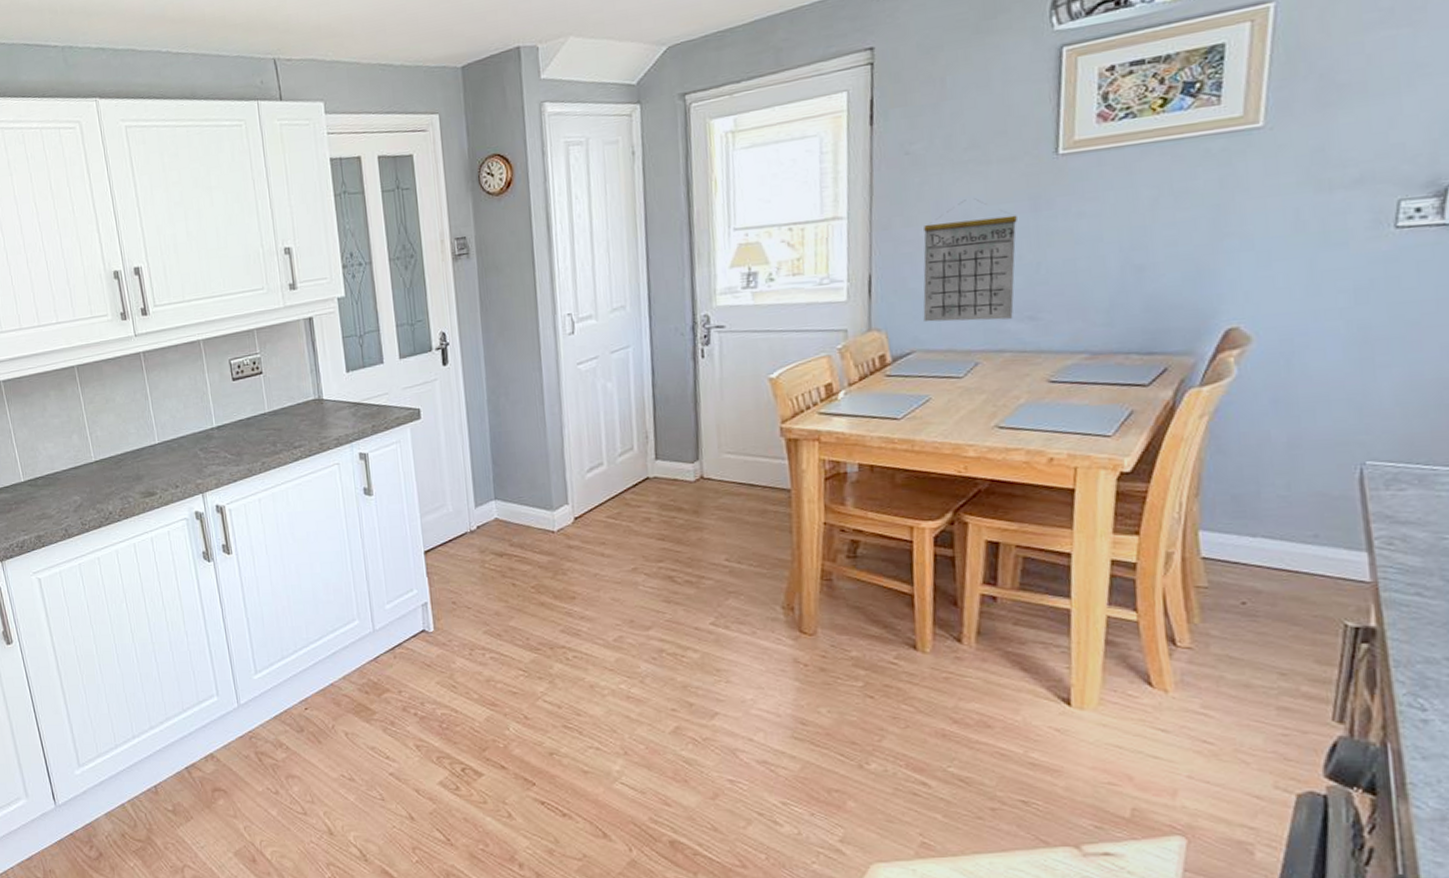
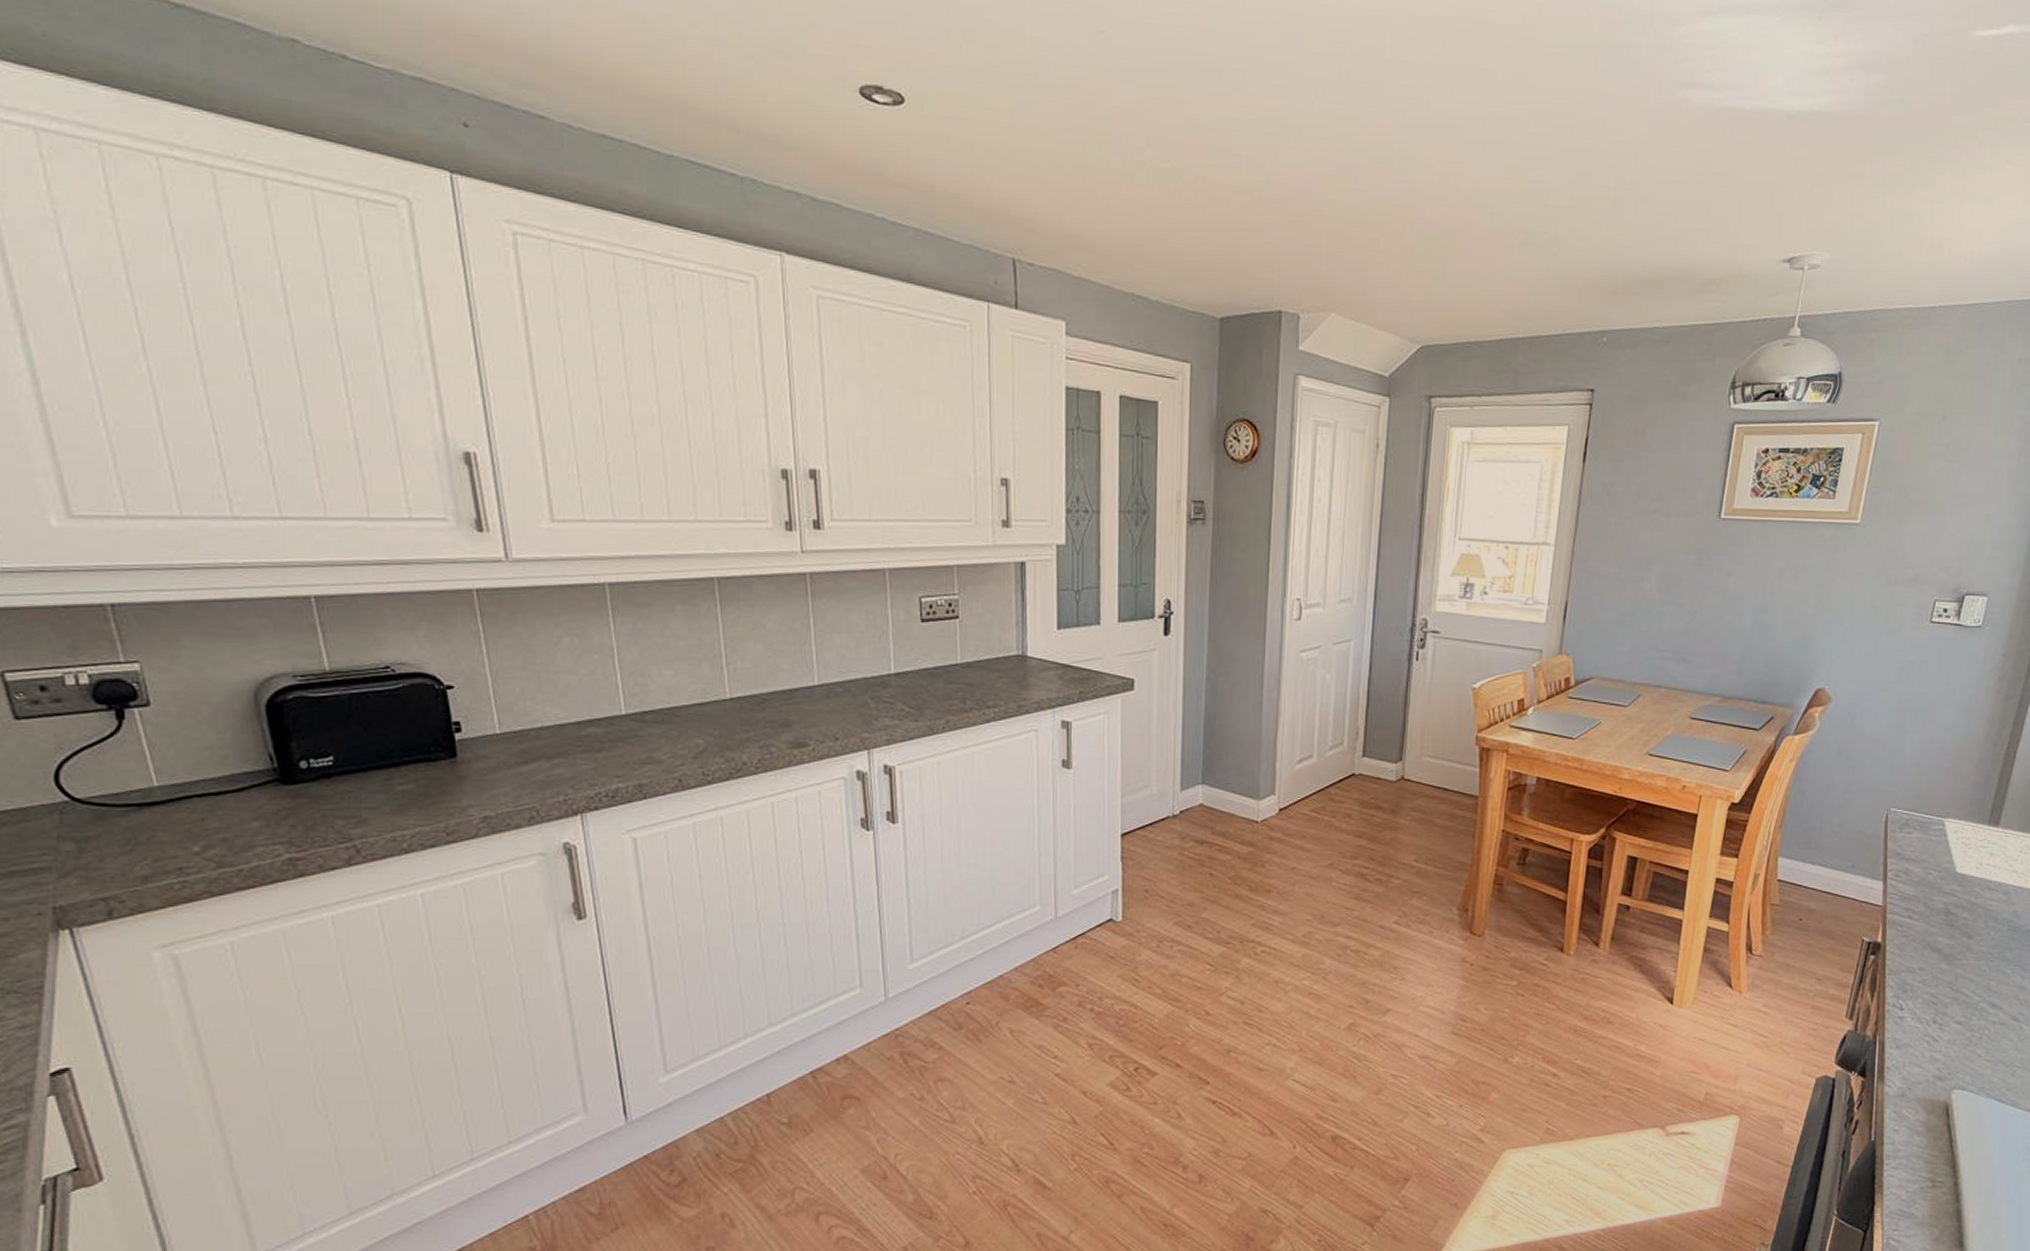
calendar: present [923,198,1017,322] -> none [1604,545,1684,658]

